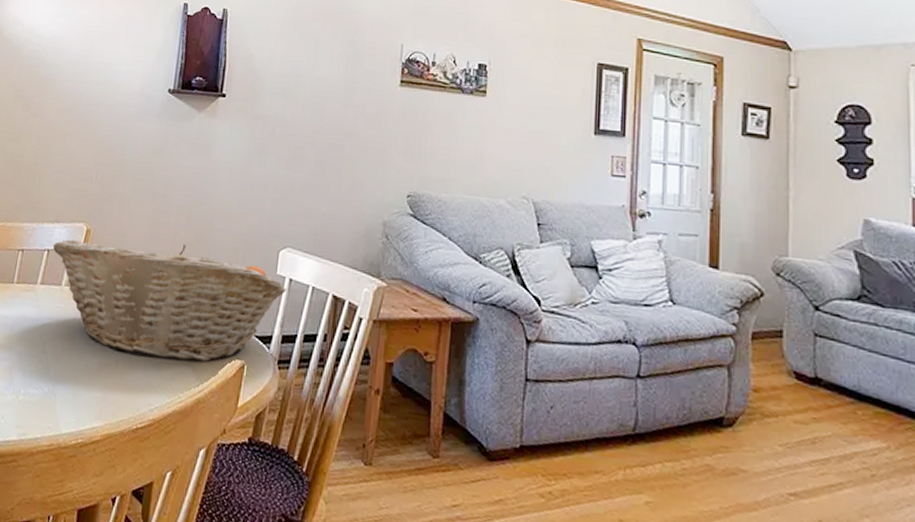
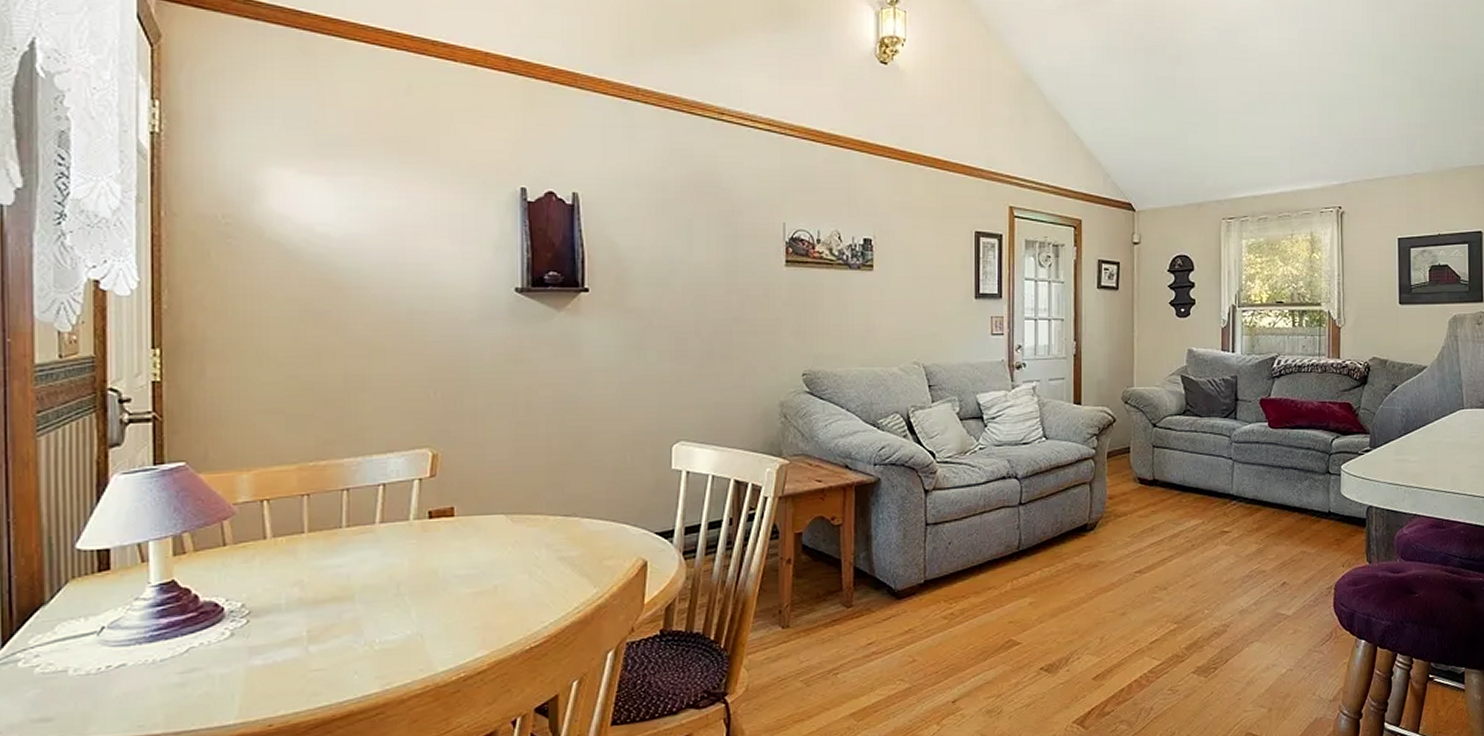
fruit basket: present [53,239,287,362] -> none [389,454,685,577]

